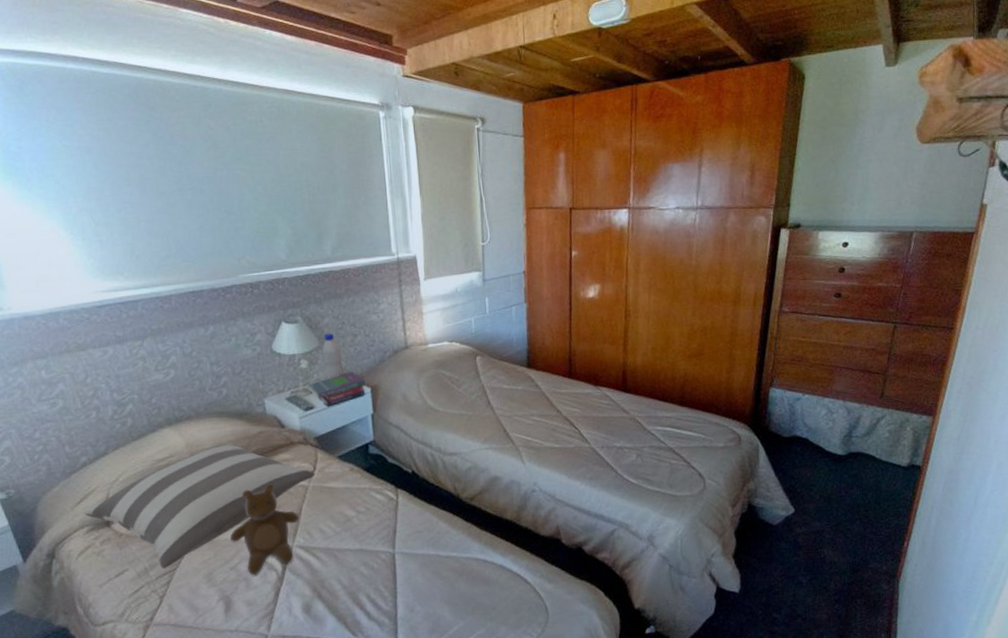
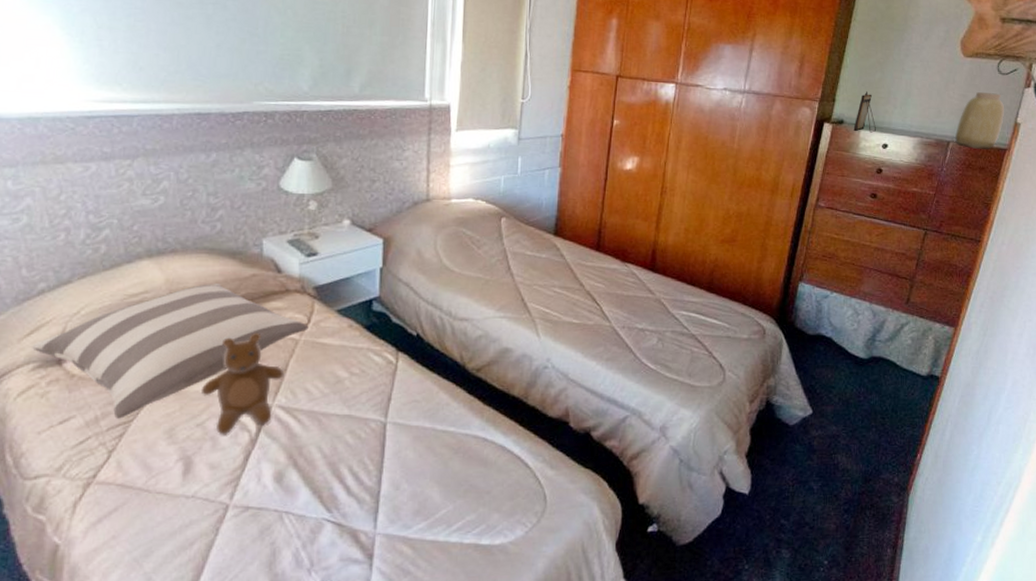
books: present [306,371,365,406] -> none [312,219,378,254]
water bottle: present [322,333,345,380] -> none [334,175,357,225]
photo frame: none [811,192,835,234] -> present [853,91,876,133]
vase: none [918,177,969,237] -> present [955,92,1005,150]

